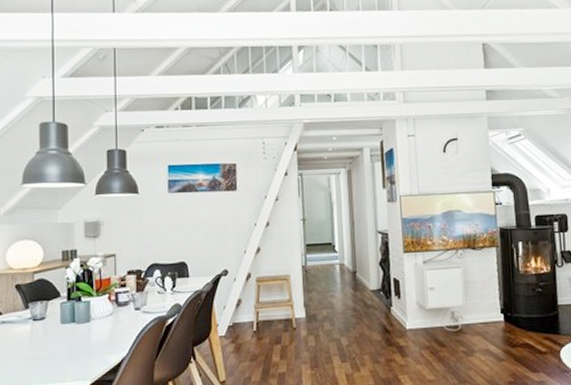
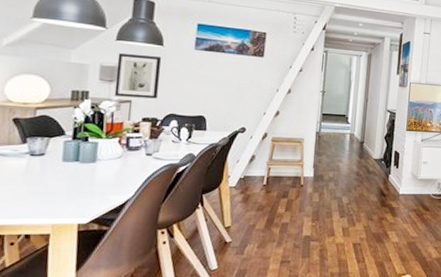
wall art: none [99,205,140,252] -> present [114,53,162,99]

